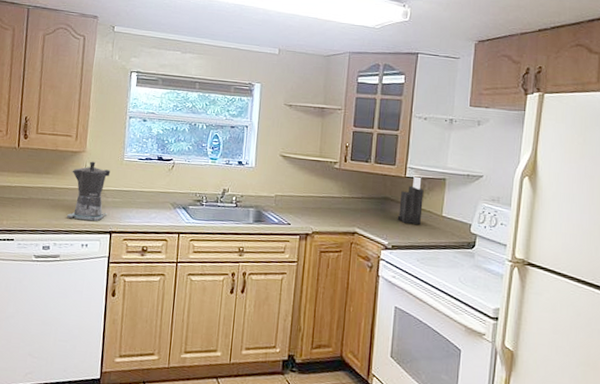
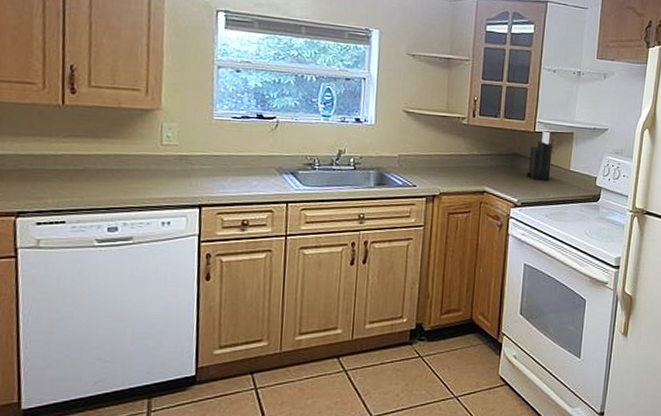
coffee maker: present [66,161,111,221] -> none [138,121,196,193]

